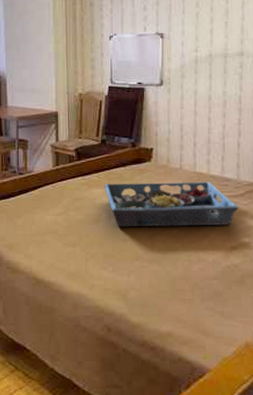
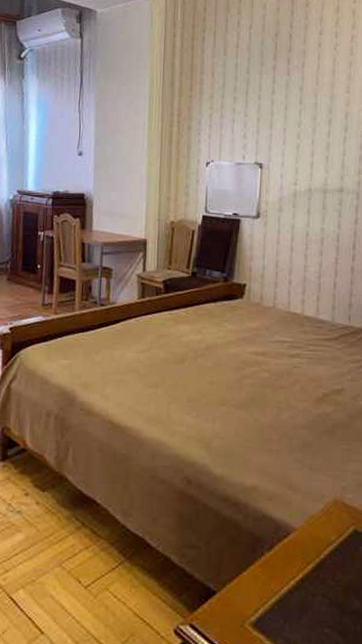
serving tray: present [104,182,239,227] -> none [192,320,333,370]

